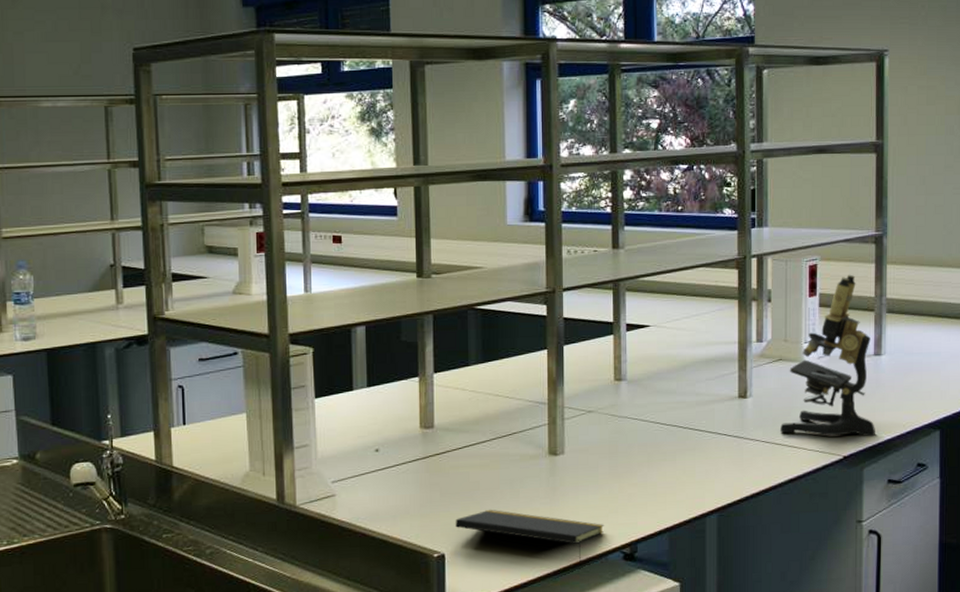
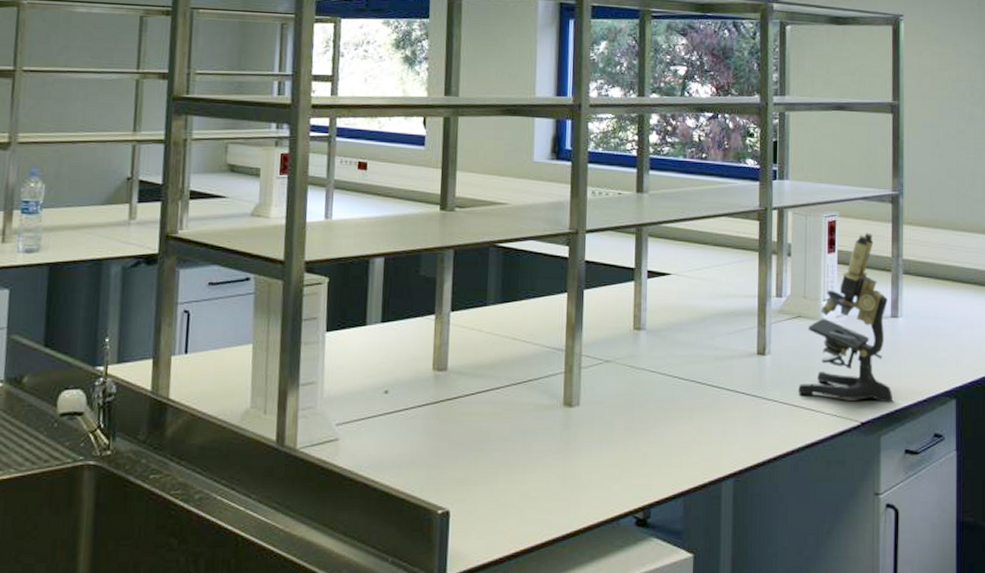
notepad: present [455,509,605,562] -> none [462,462,618,526]

